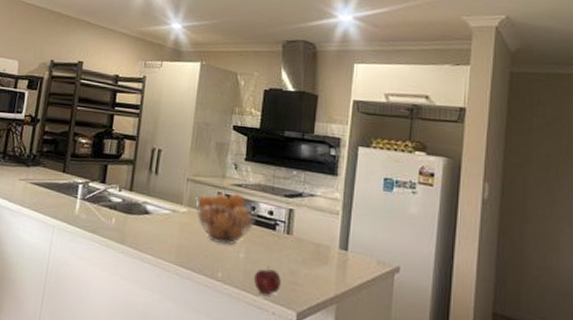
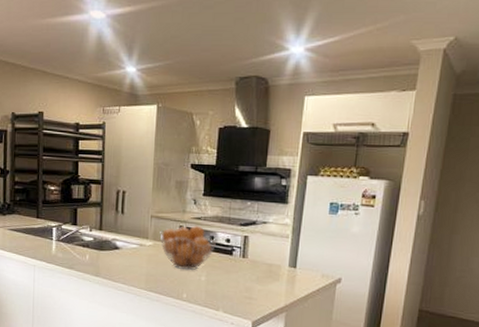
apple: present [253,266,281,295] -> none [214,286,238,309]

